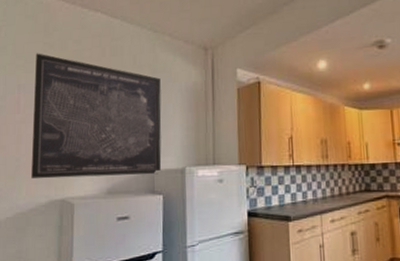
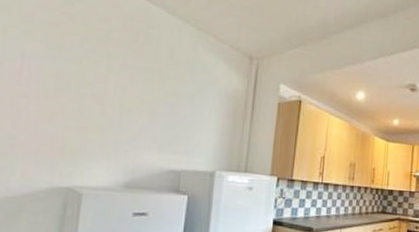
wall art: present [31,53,162,179] -> none [30,21,199,174]

